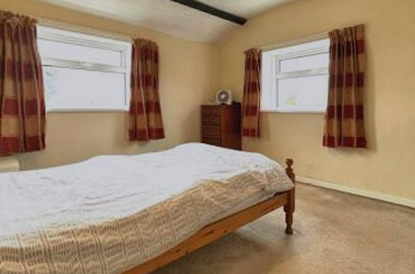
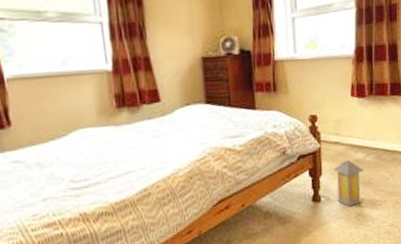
lantern: none [305,200,331,241] -> present [333,160,364,206]

